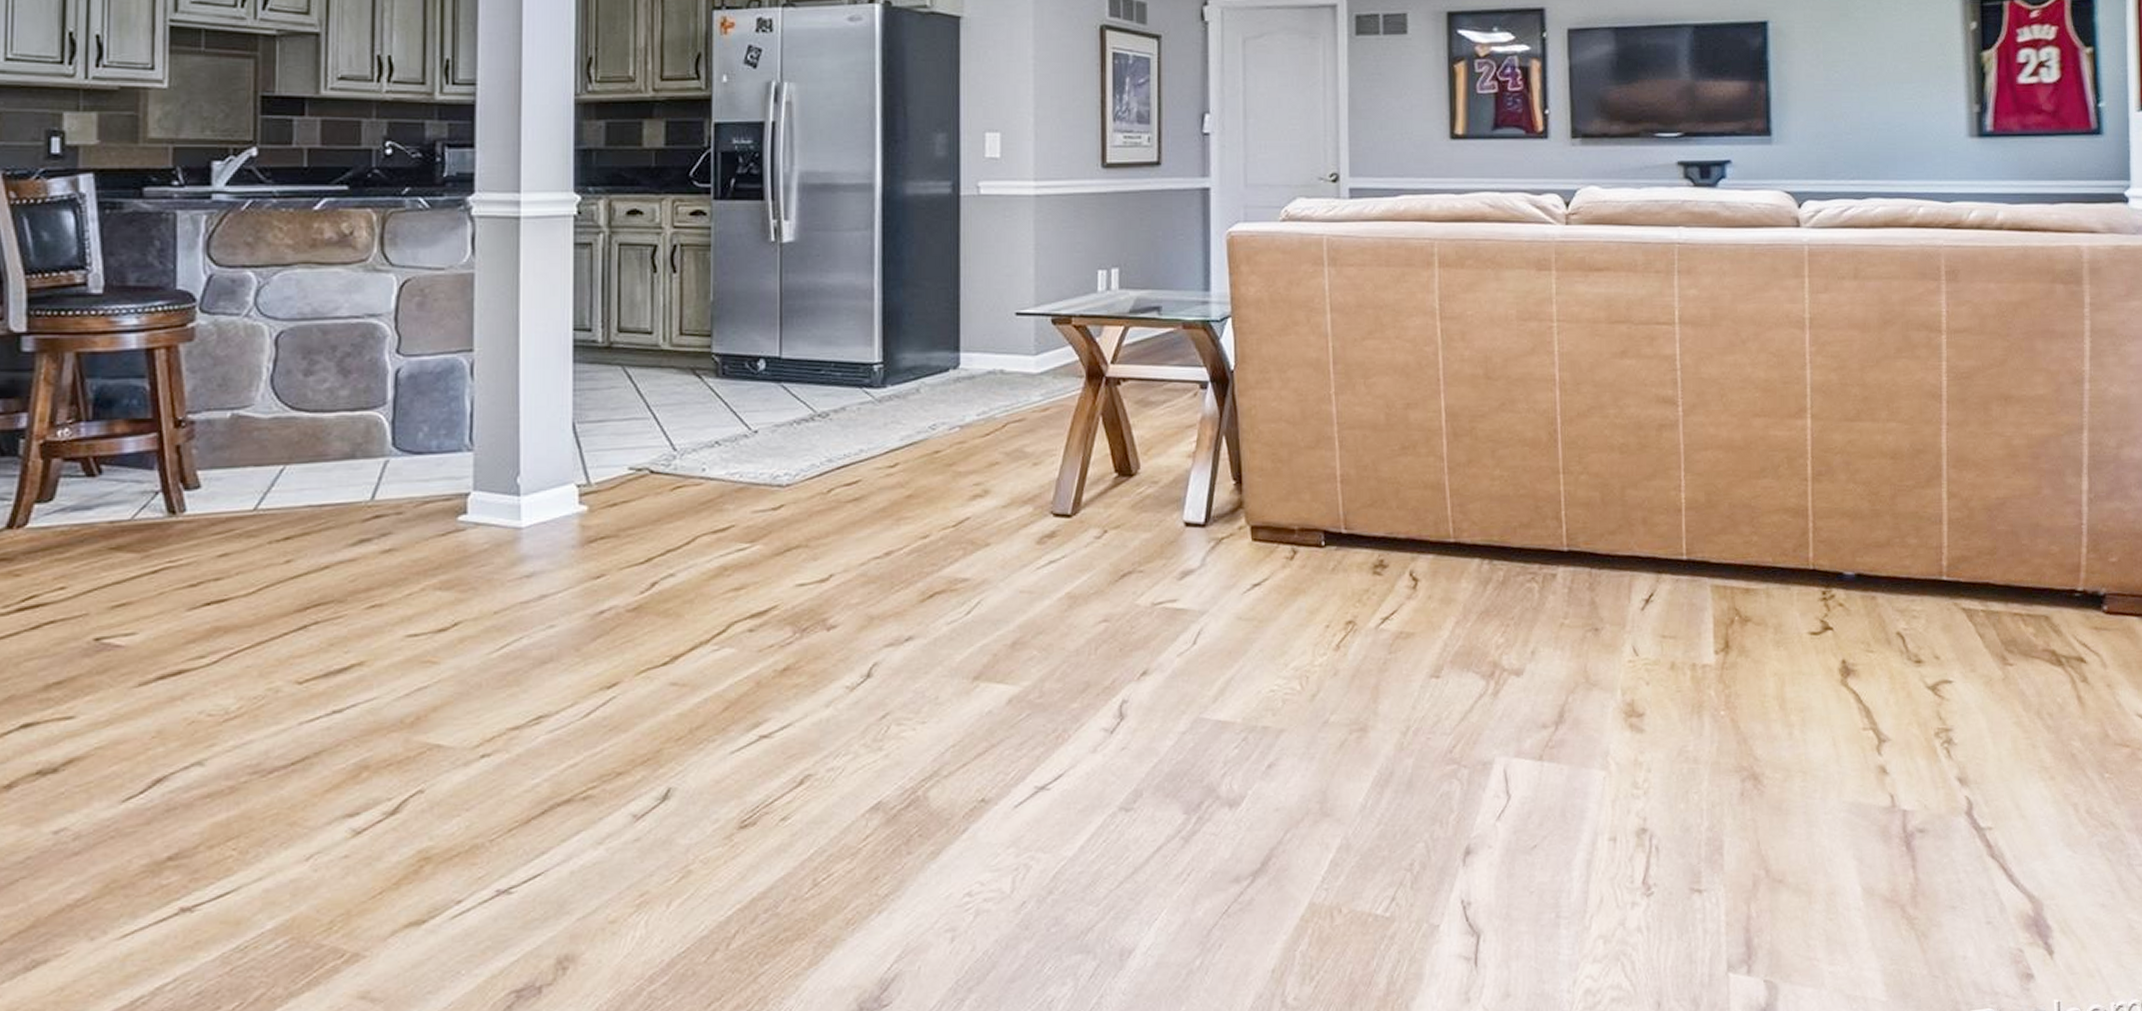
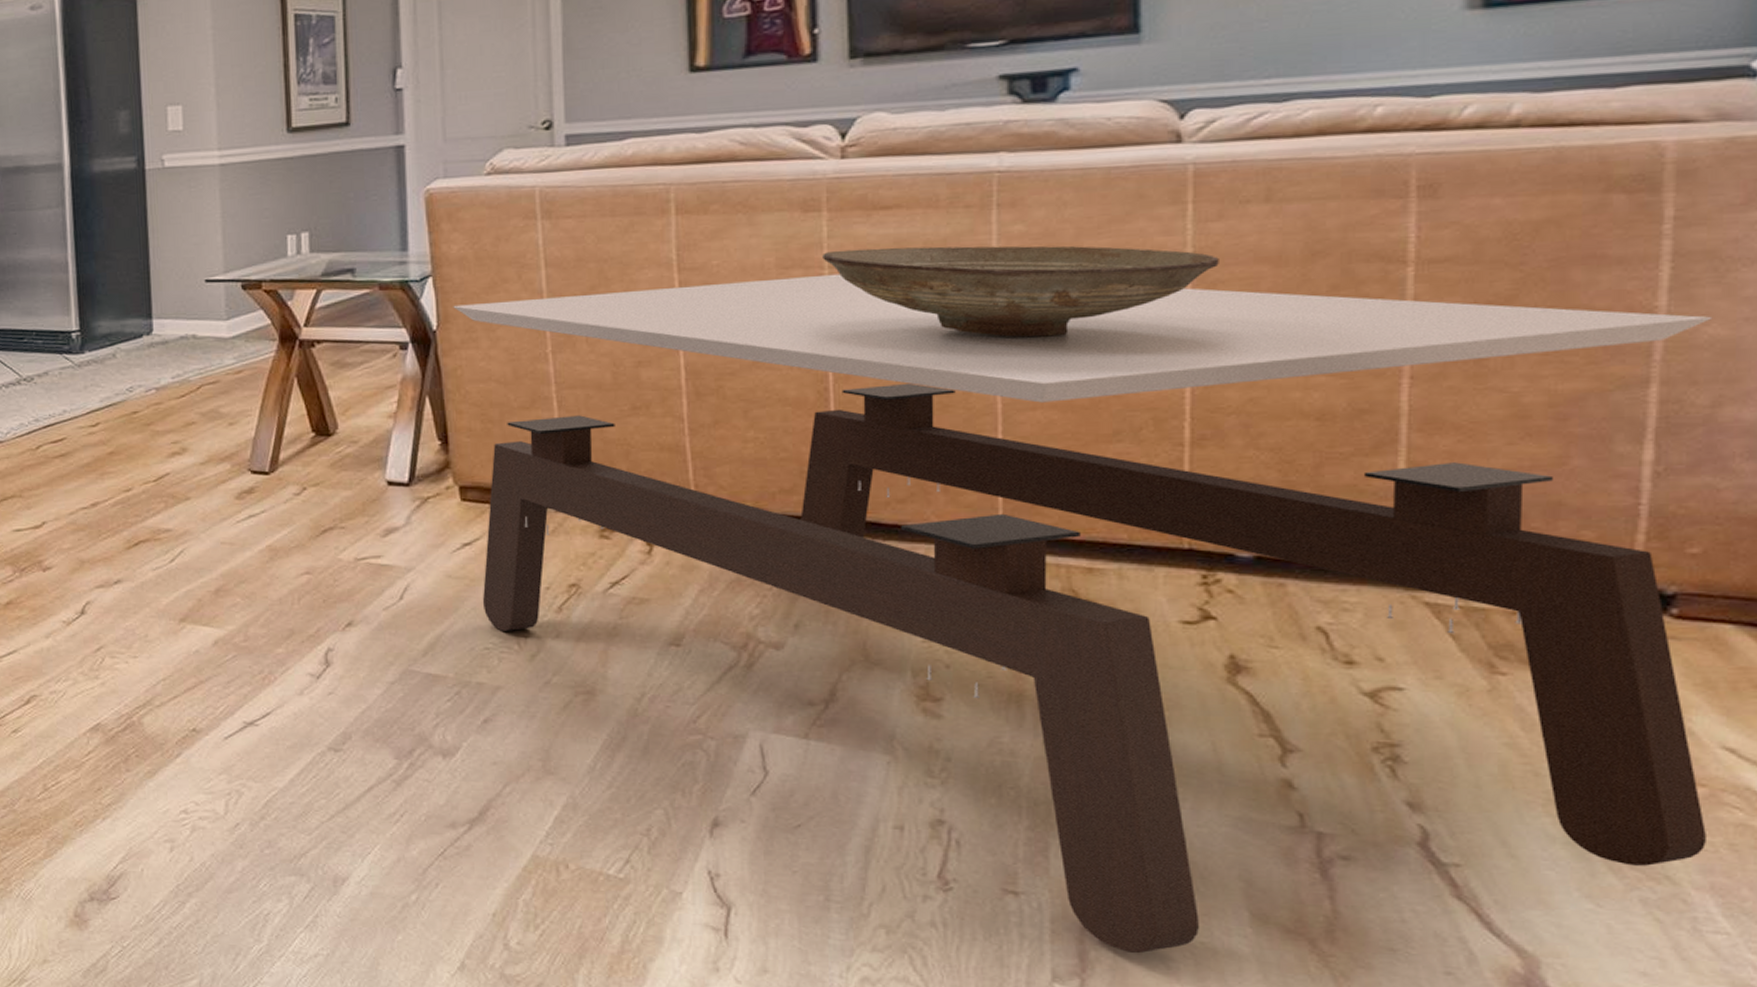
coffee table: none [1249,327,2132,937] -> present [453,274,1713,954]
decorative bowl: none [1552,305,1826,387] -> present [822,245,1219,338]

